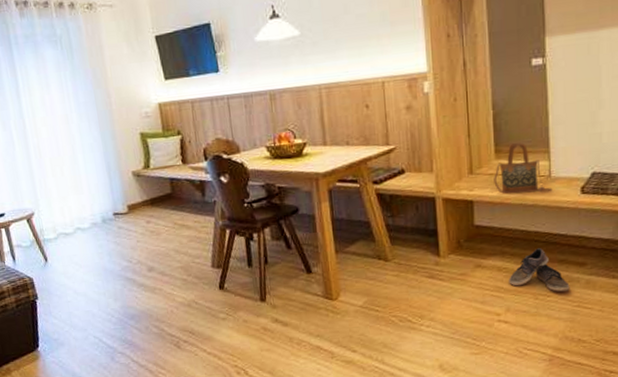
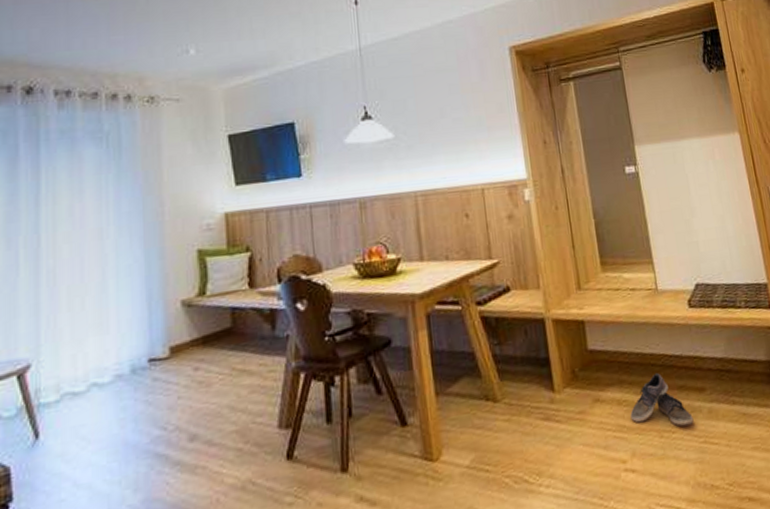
handbag: present [494,143,553,195] -> none [602,253,662,312]

